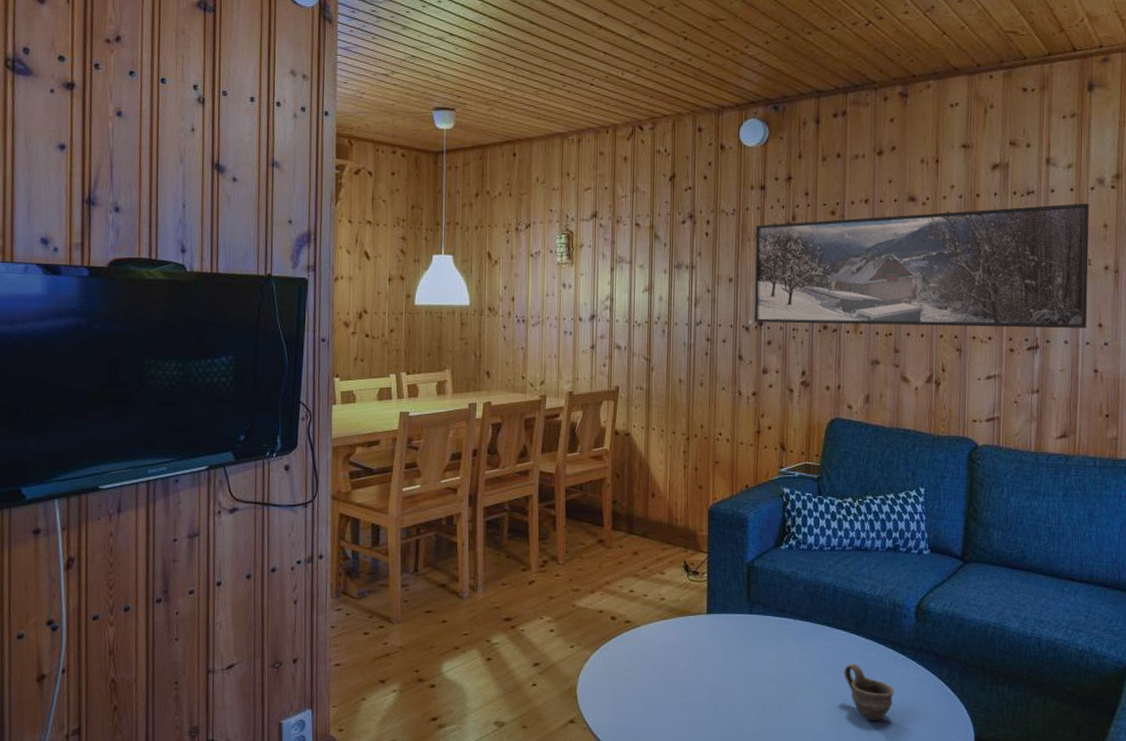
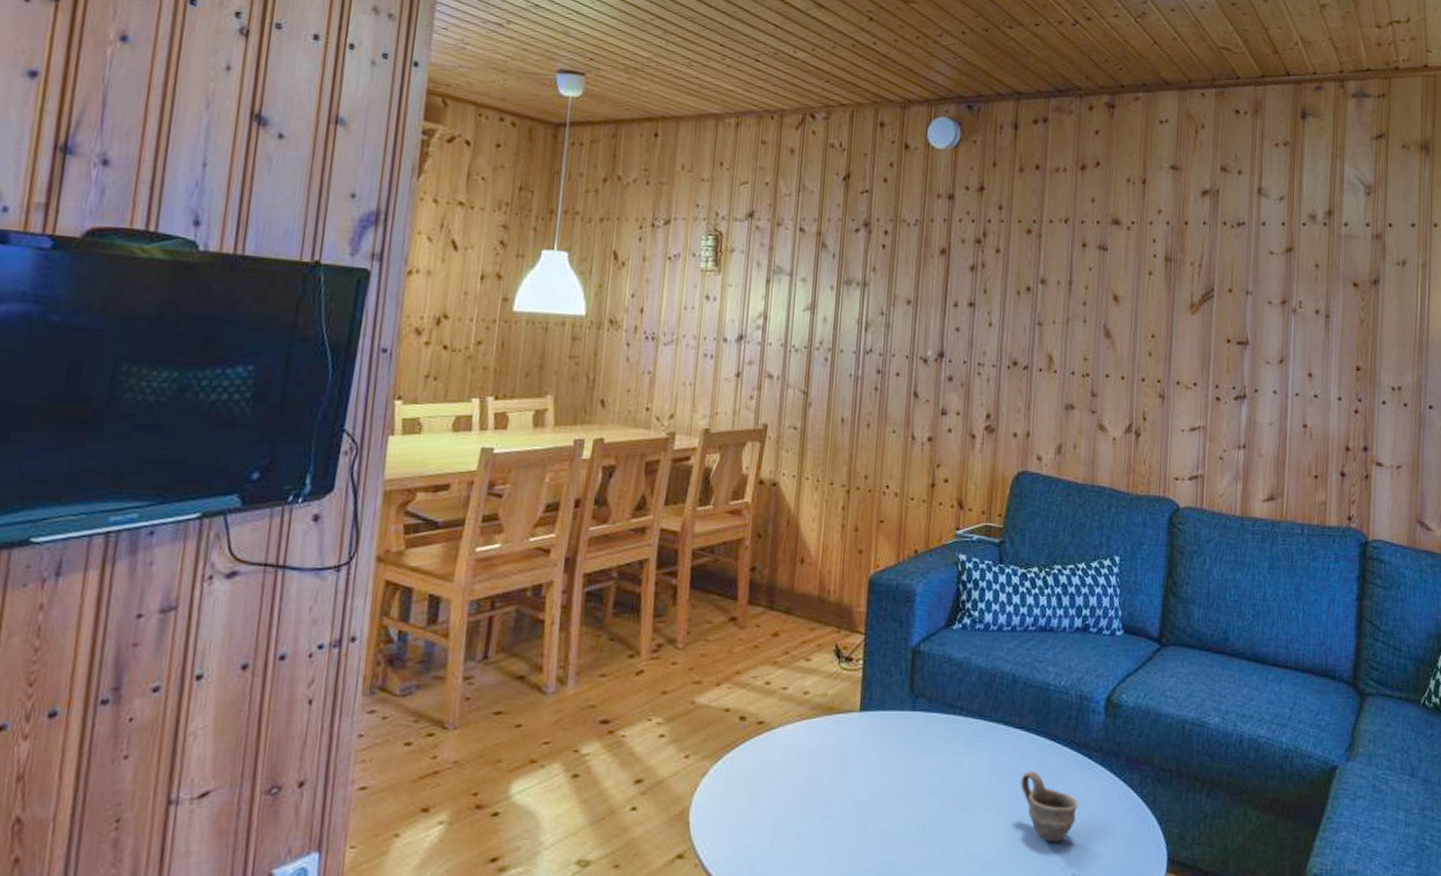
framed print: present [753,203,1089,328] -> none [933,239,1301,378]

